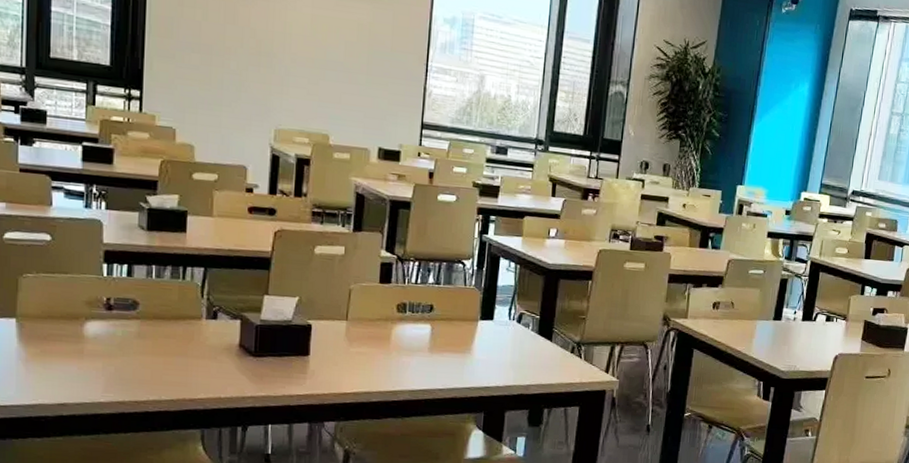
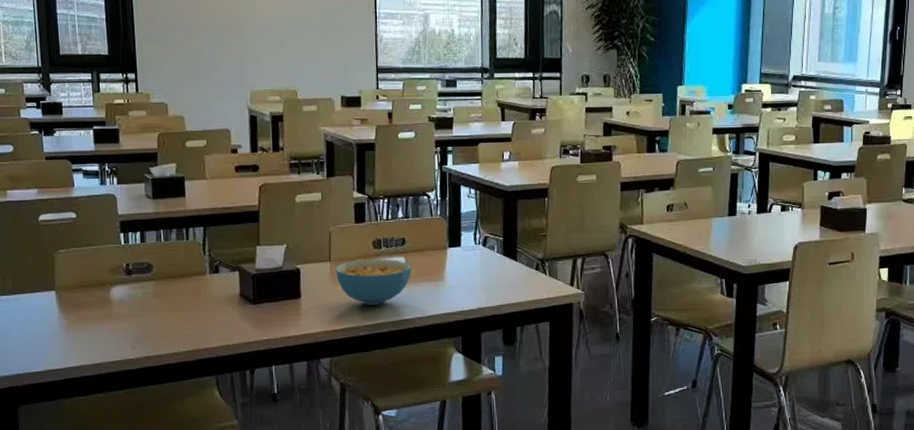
cereal bowl: none [351,322,437,372] -> present [335,258,411,305]

